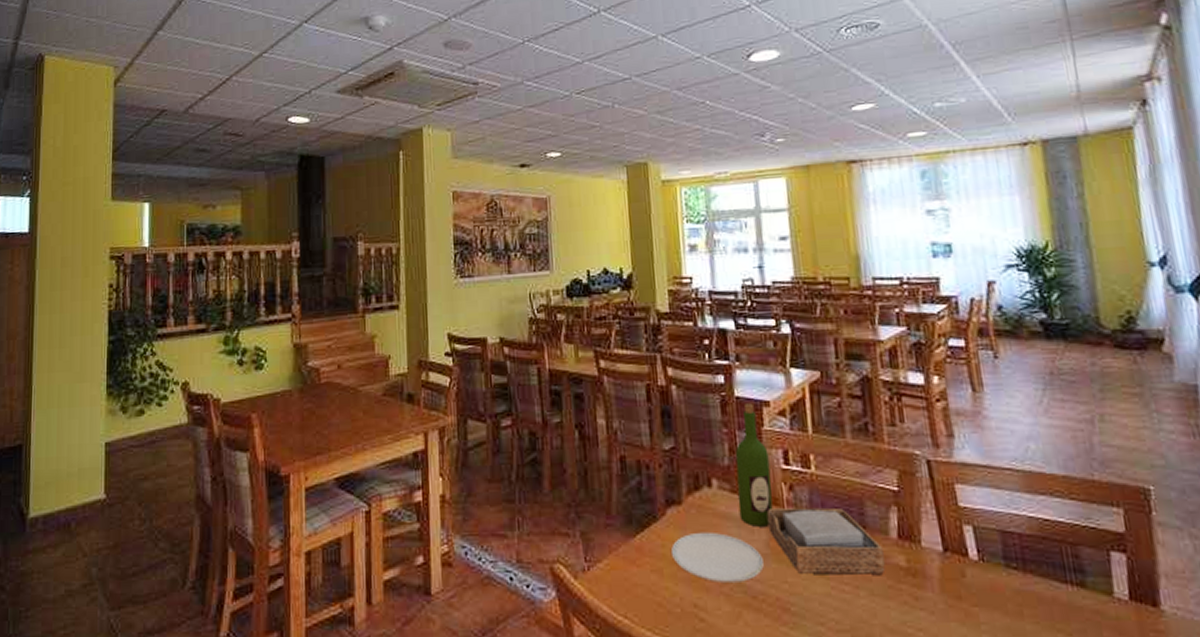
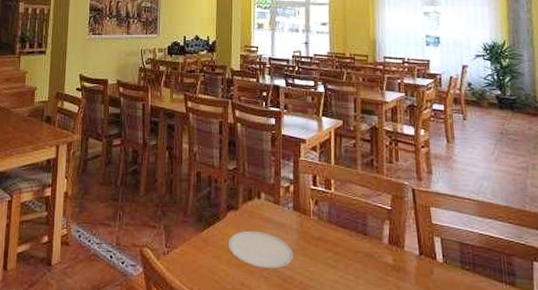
wine bottle: present [735,403,773,527] -> none [278,140,303,230]
napkin holder: present [766,507,886,575] -> none [298,217,378,269]

